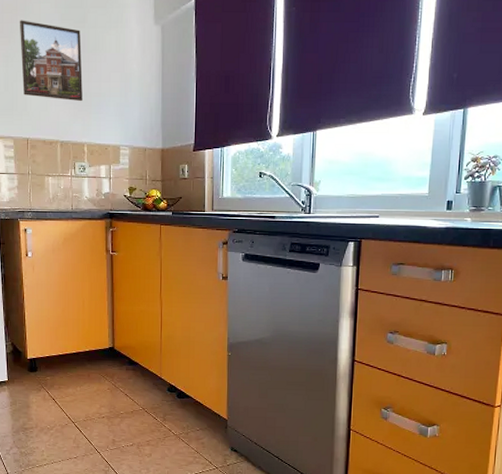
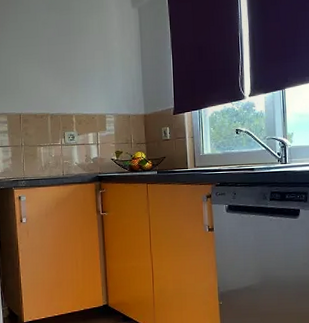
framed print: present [20,20,83,102] -> none [11,11,70,78]

